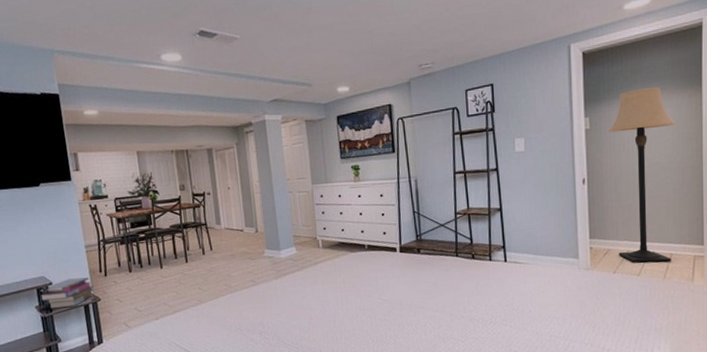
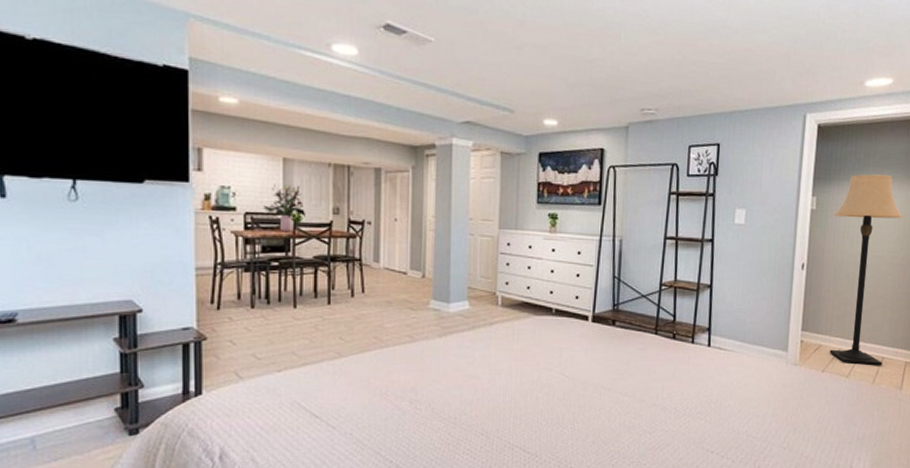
books: present [40,277,93,309] -> none [123,307,197,345]

